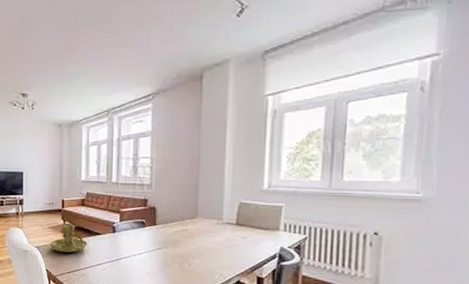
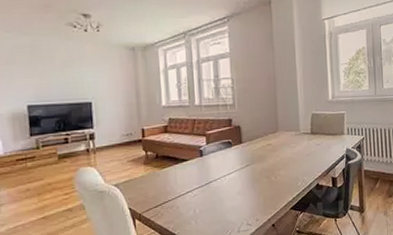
candle holder: present [50,224,88,253] -> none [131,153,175,186]

